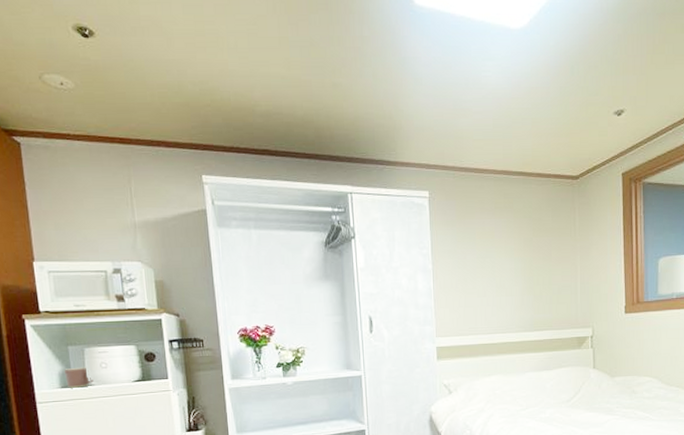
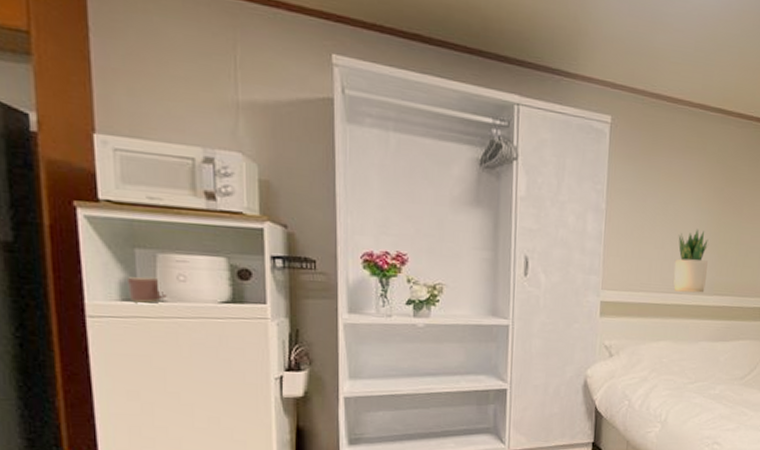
planter: none [496,276,526,331] -> present [673,229,709,293]

